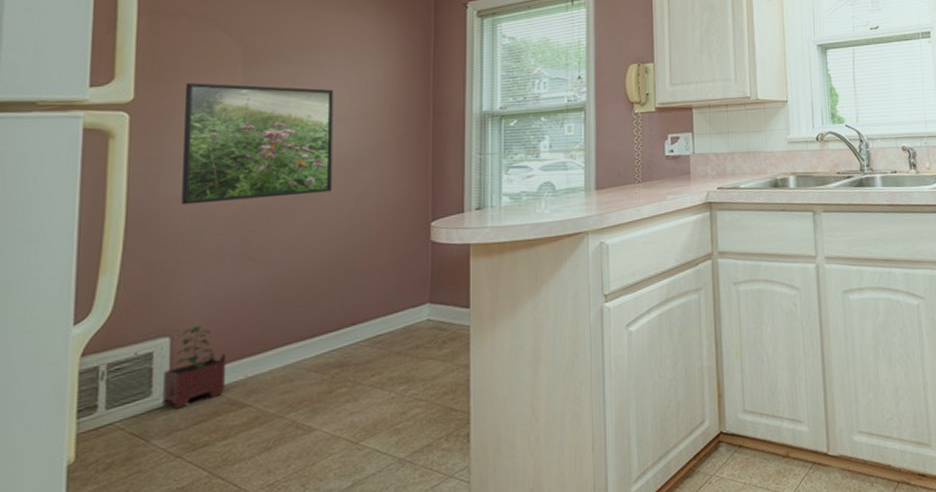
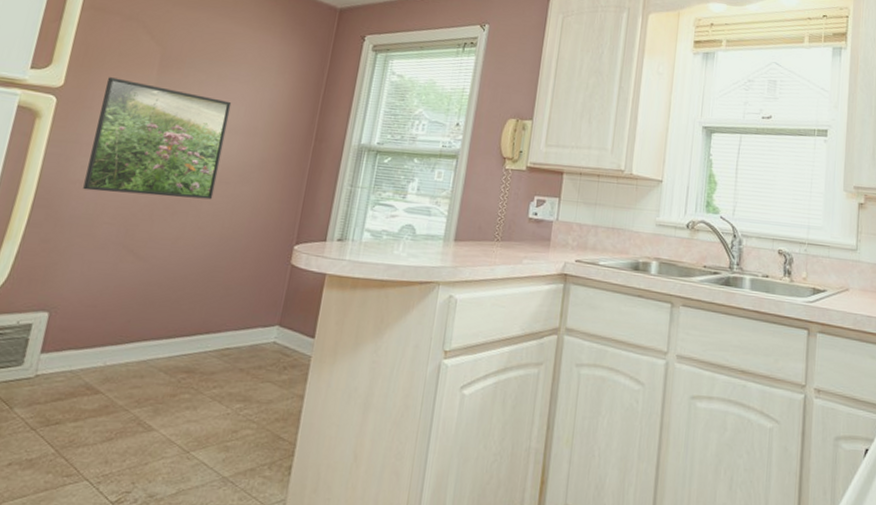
planter: present [162,325,227,409] -> none [30,306,92,383]

